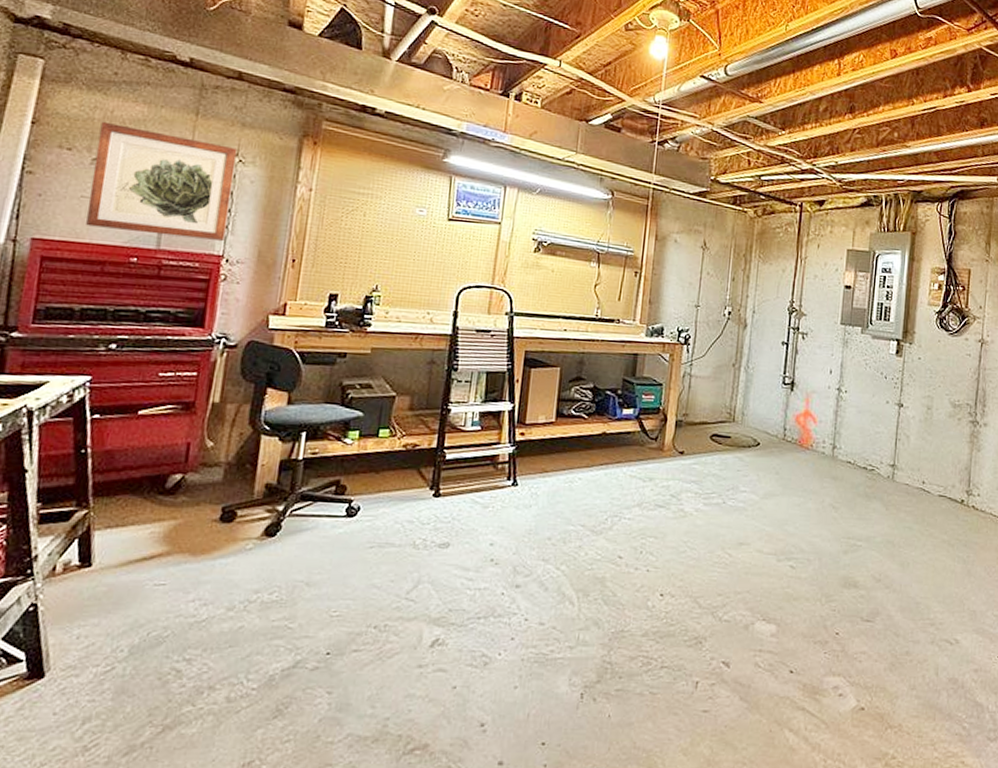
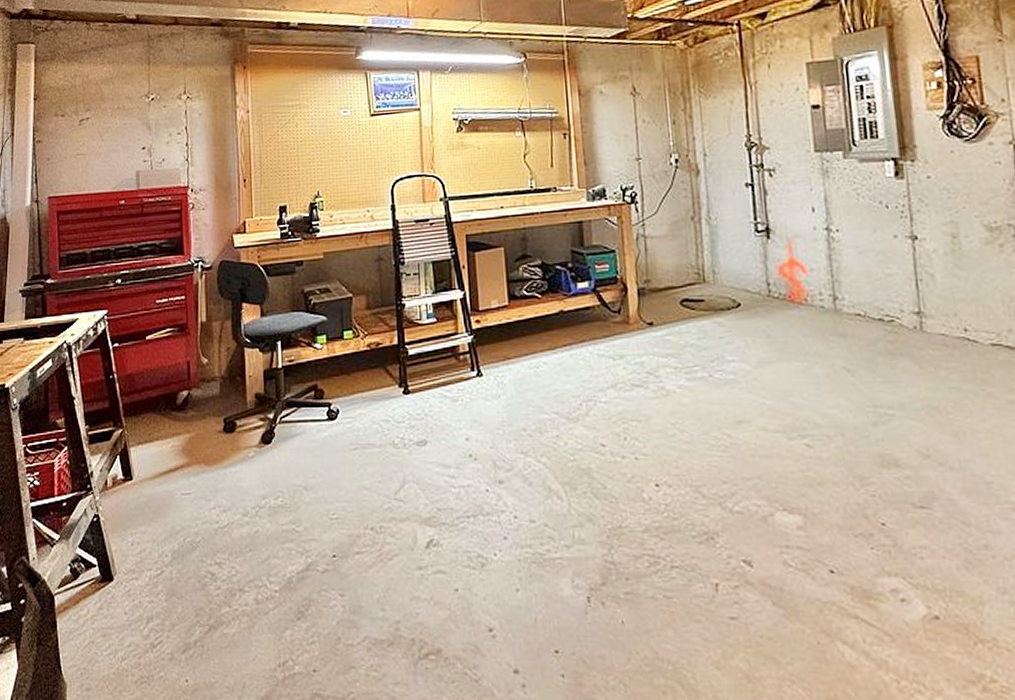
wall art: present [86,121,238,241] -> none [81,86,187,179]

